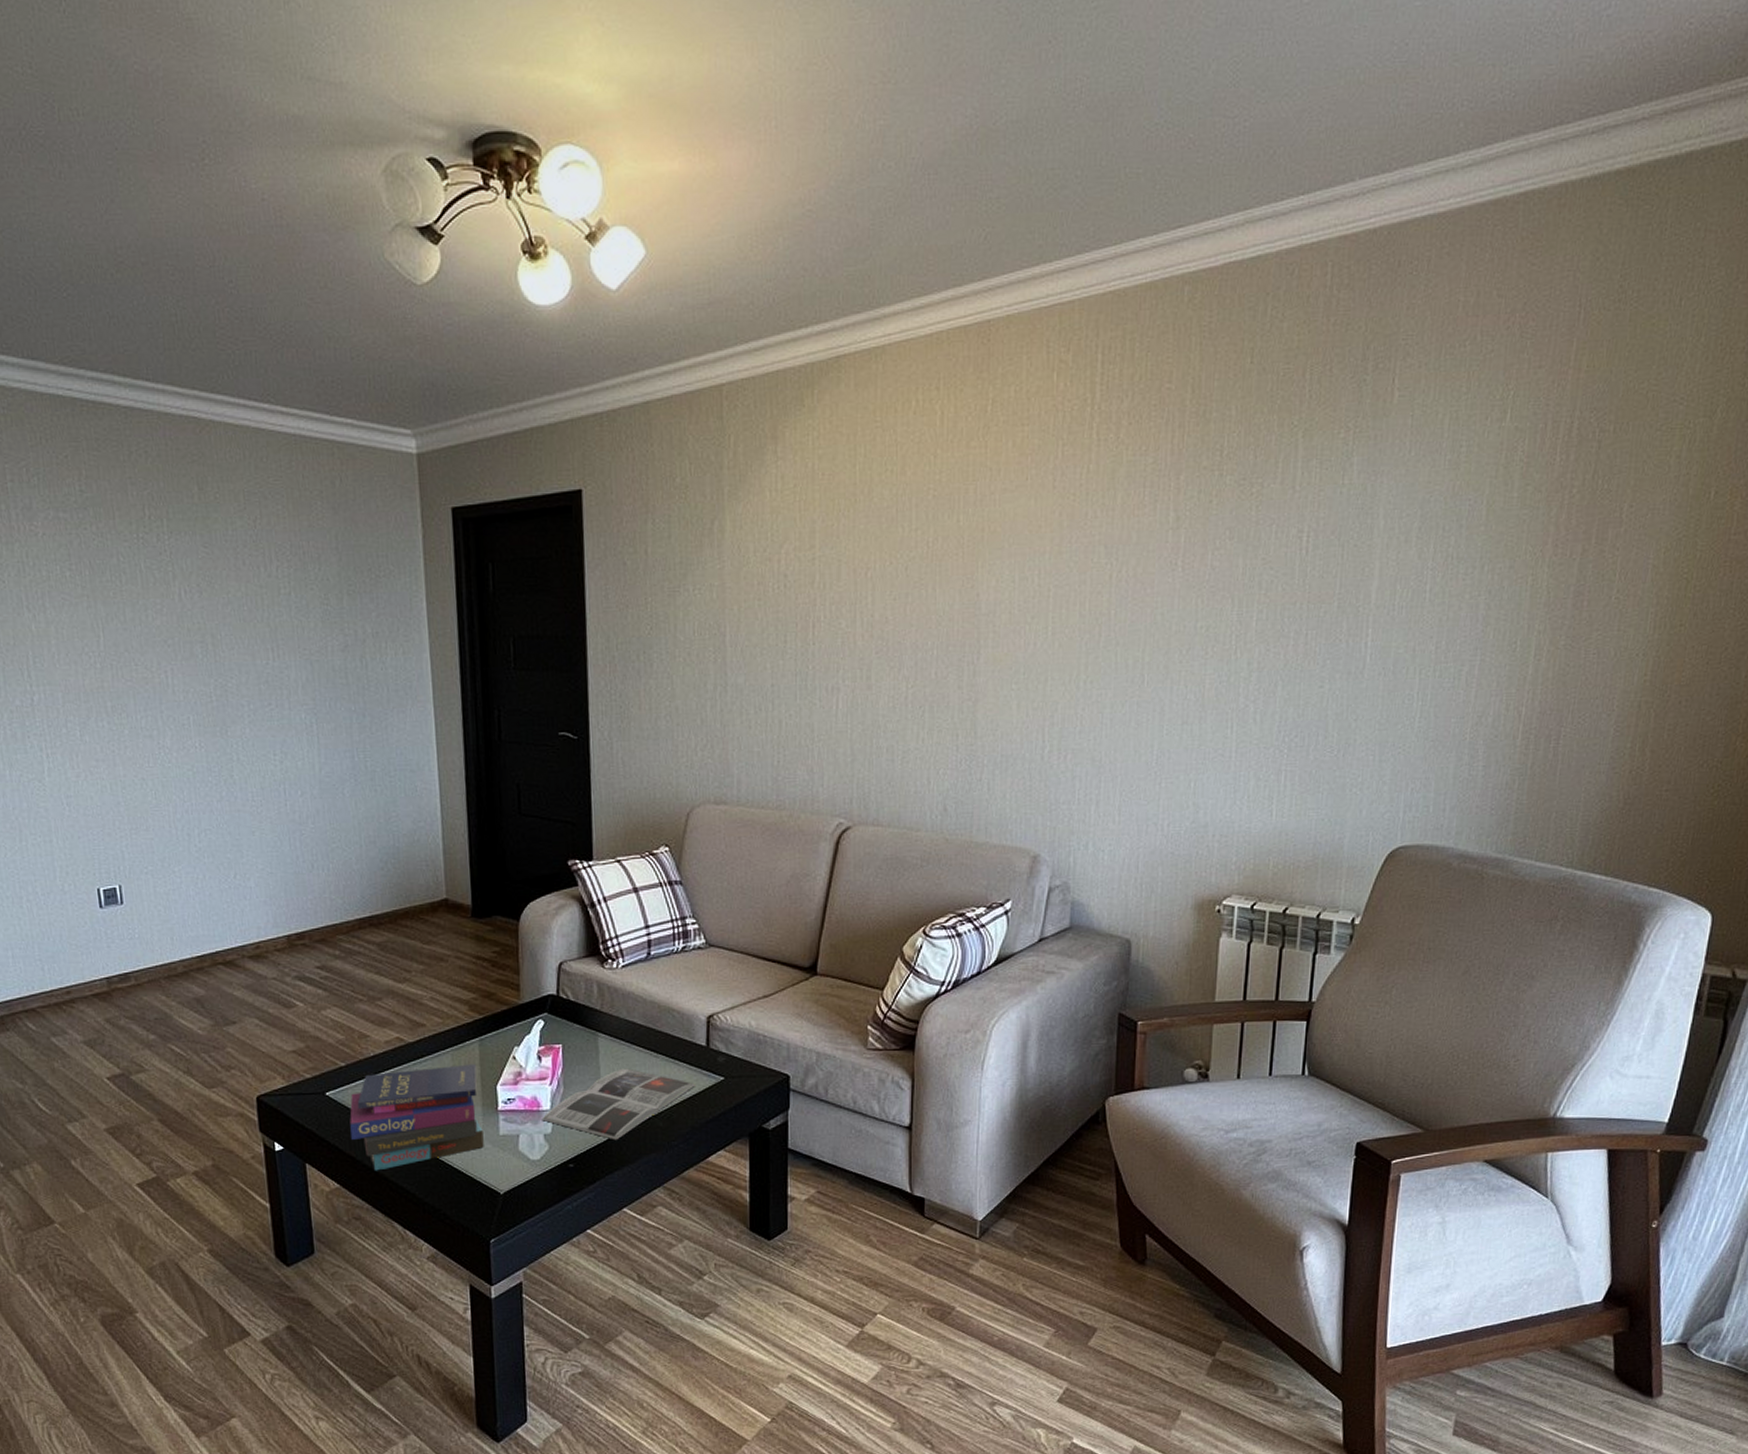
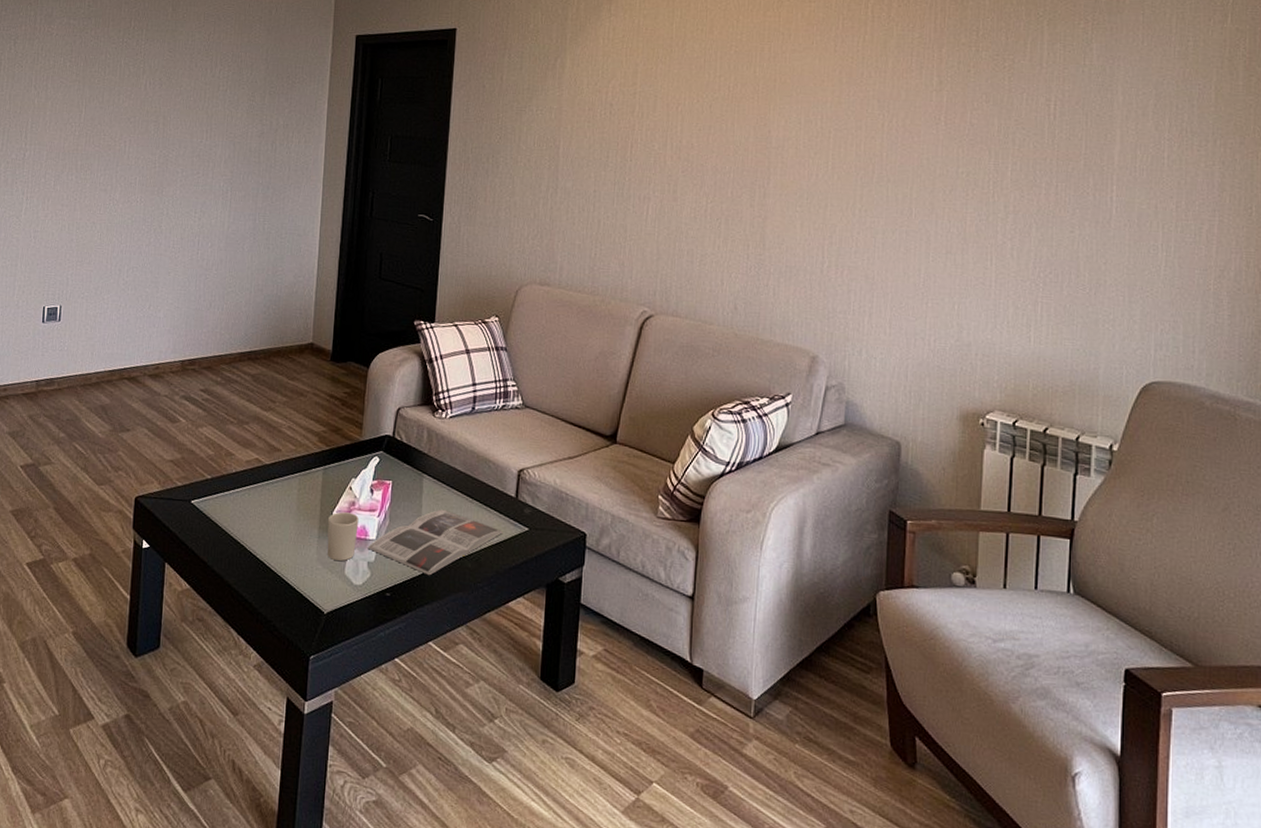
books: present [349,1064,484,1171] -> none [206,488,319,578]
mug: none [492,1084,529,1138] -> present [327,512,359,562]

